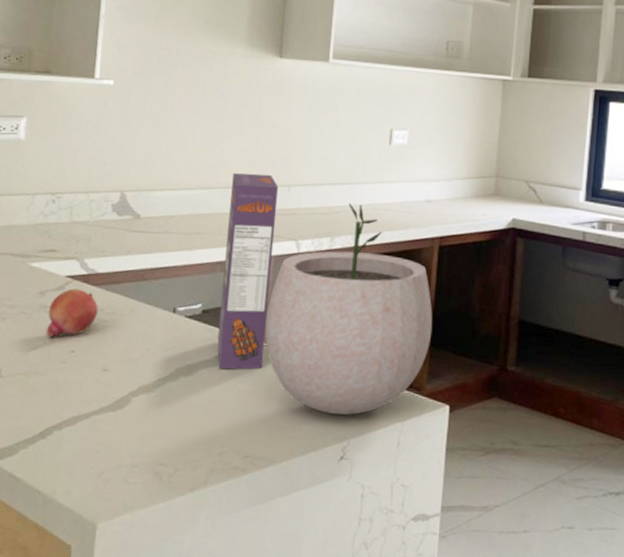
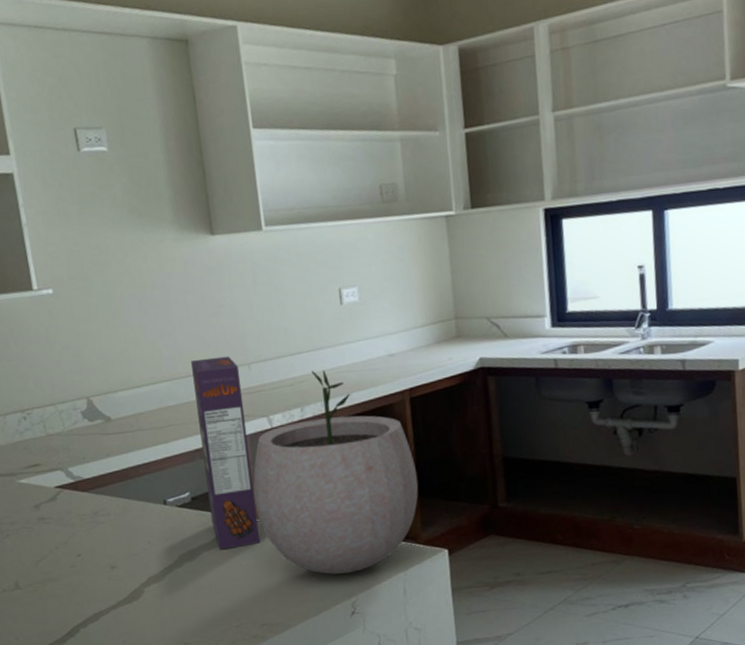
fruit: present [46,288,99,337] -> none [46,497,94,546]

